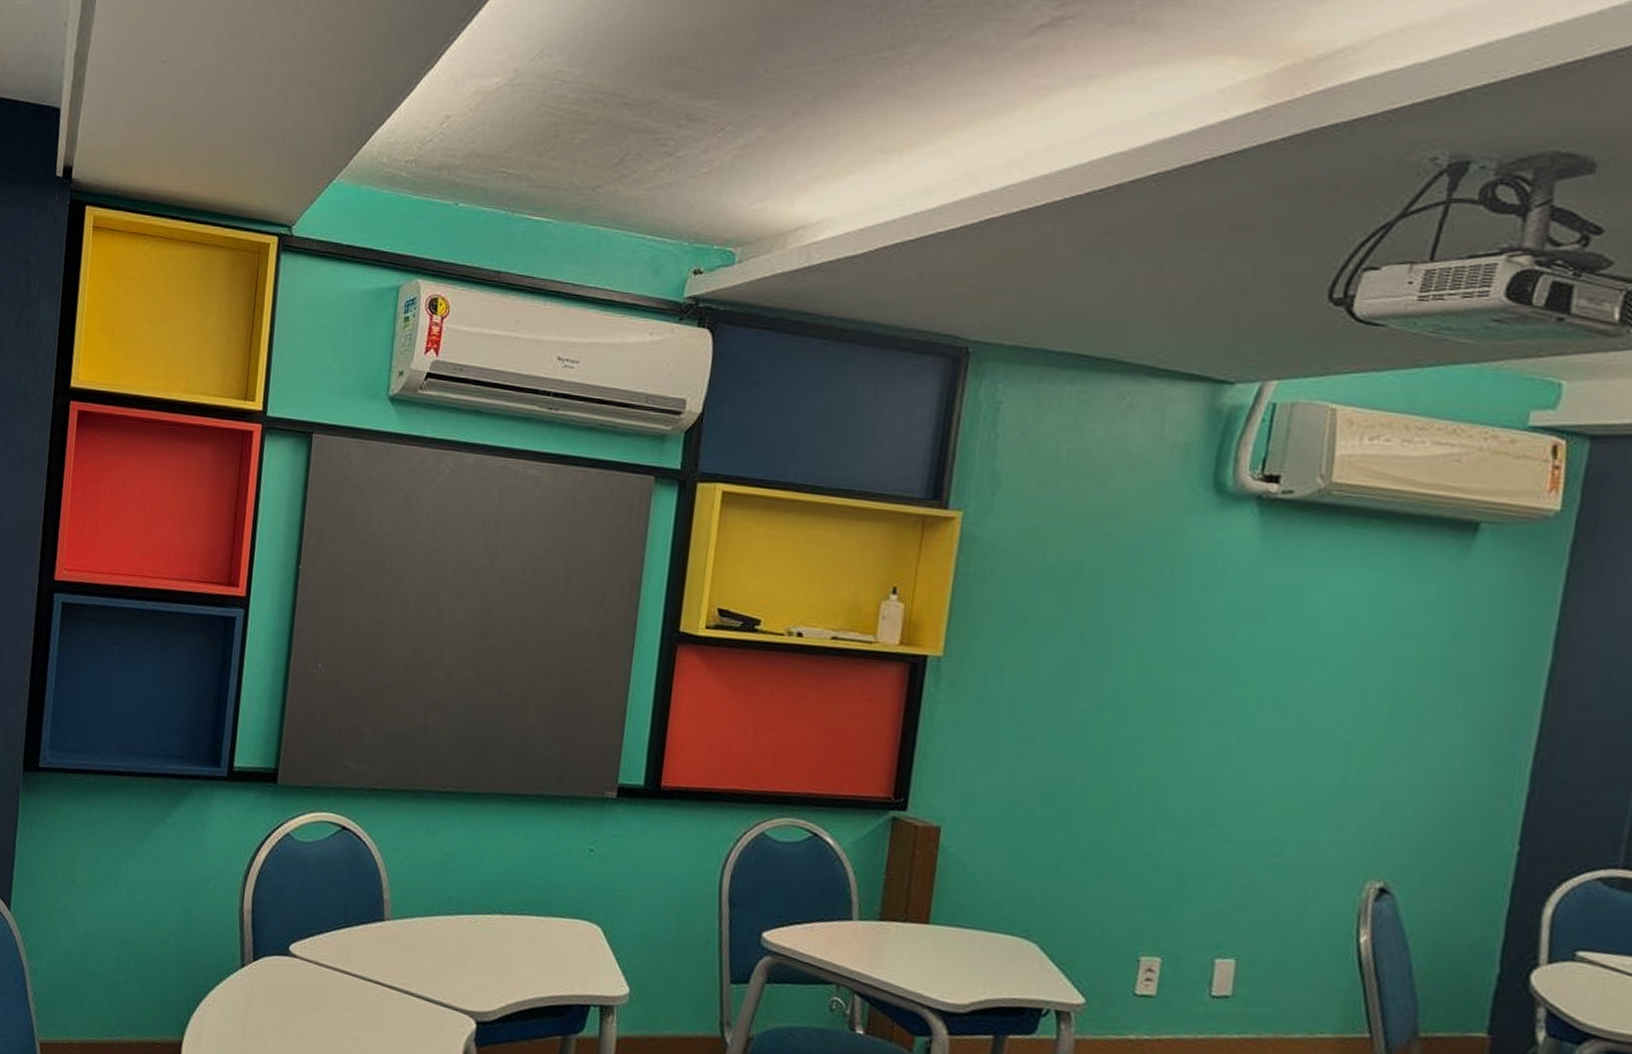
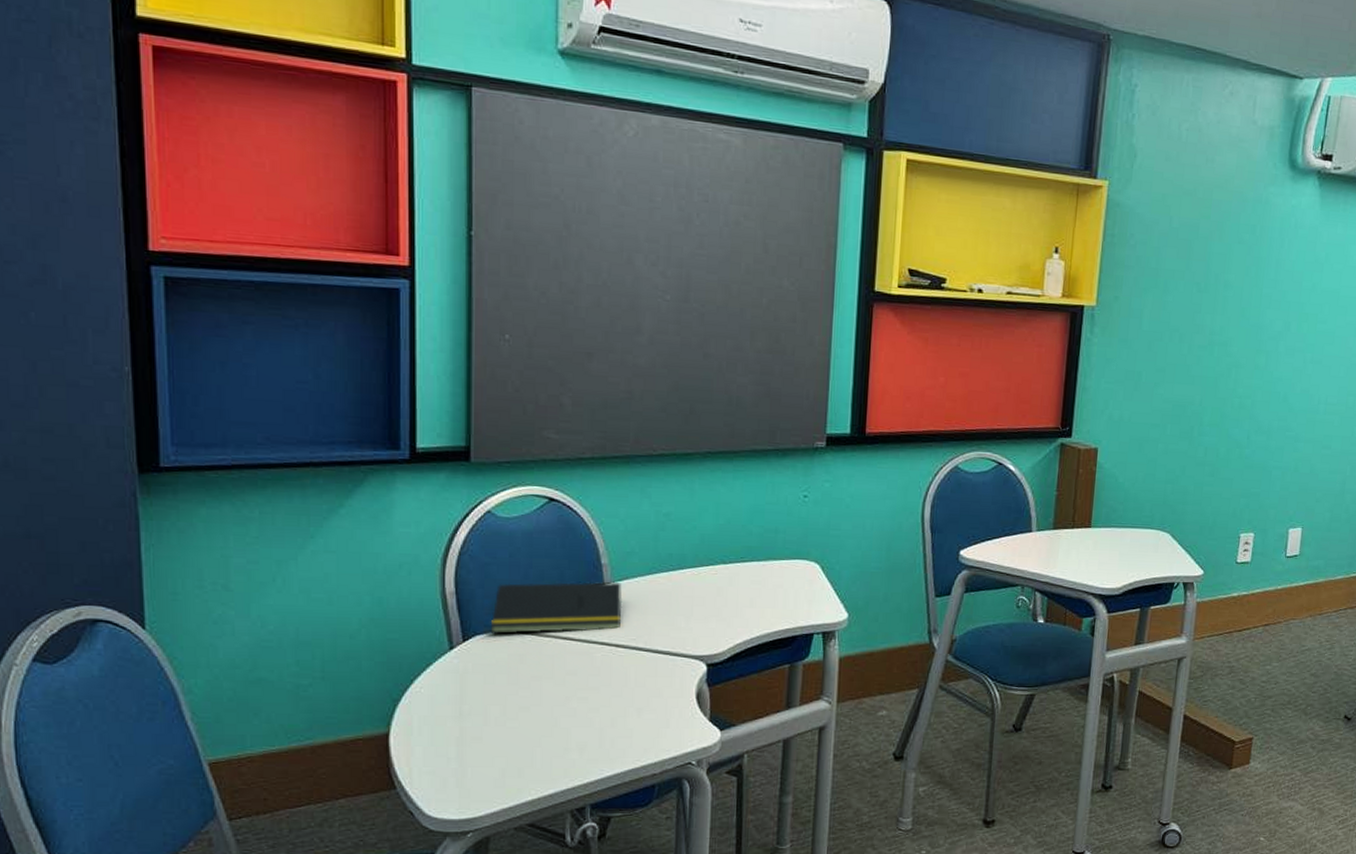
notepad: none [278,908,401,969] -> present [491,581,623,634]

